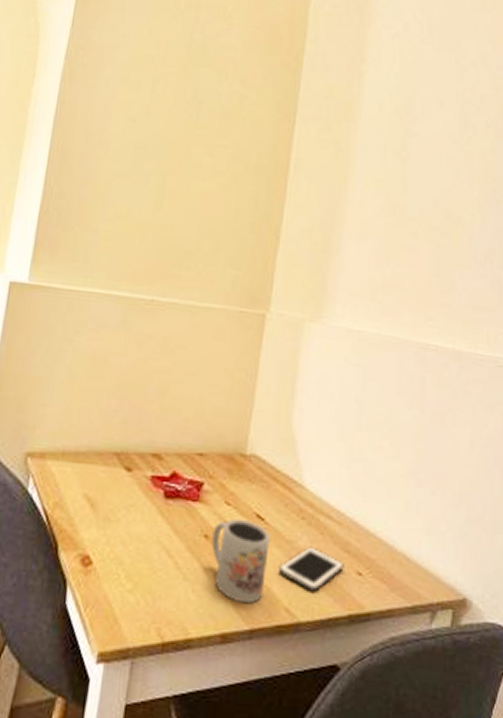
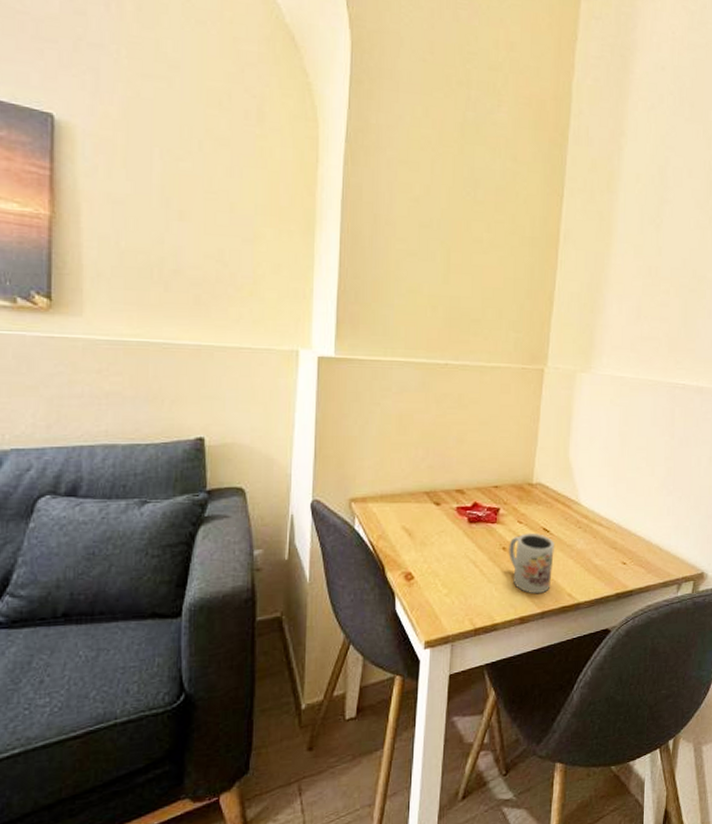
cell phone: present [279,546,344,592] -> none [562,547,612,580]

